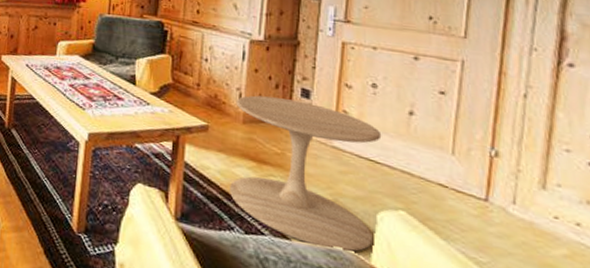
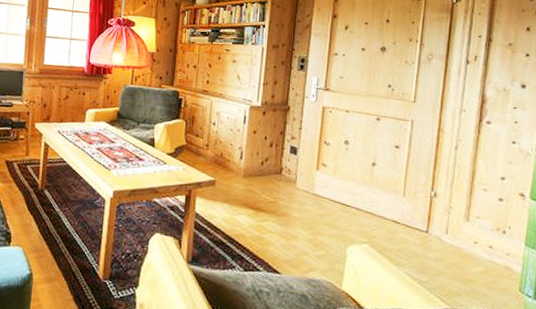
side table: present [229,95,382,252] -> none [231,153,352,281]

